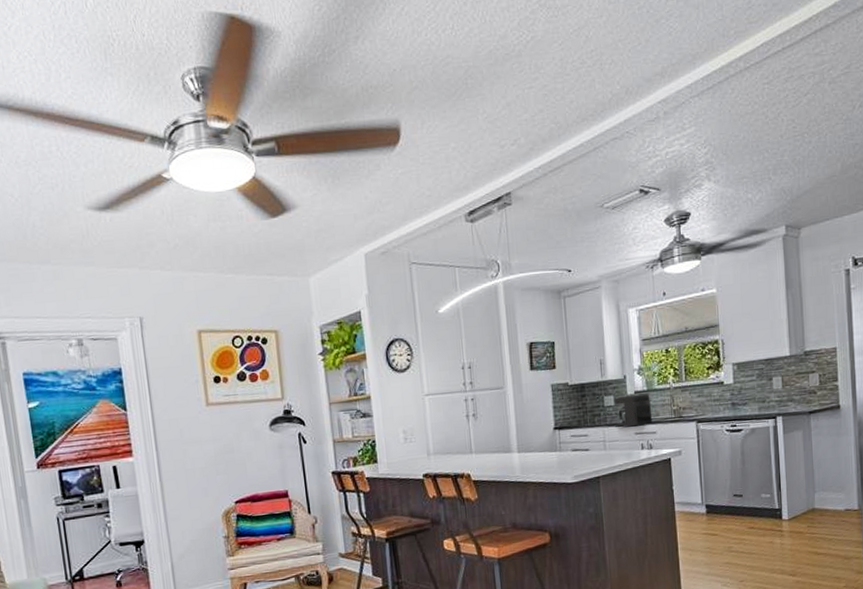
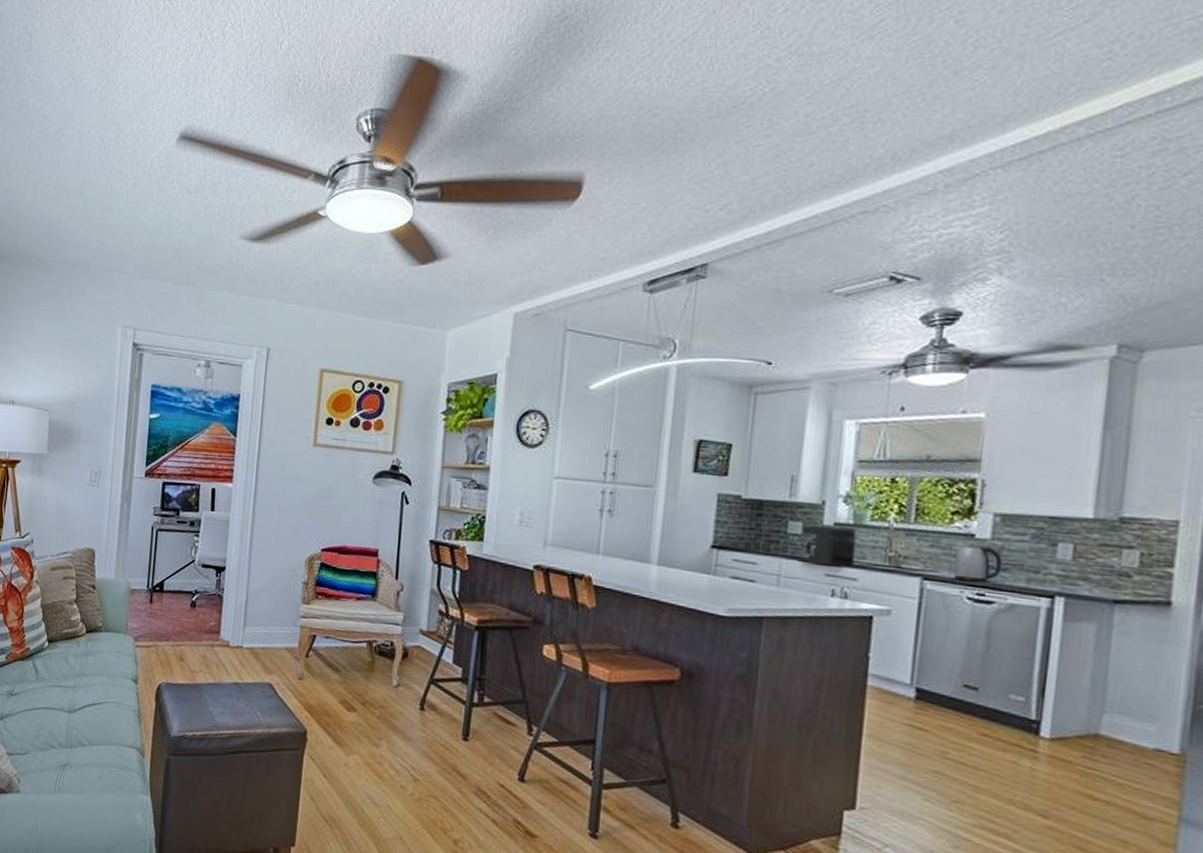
kettle: none [713,389,743,419] -> present [953,544,1003,583]

